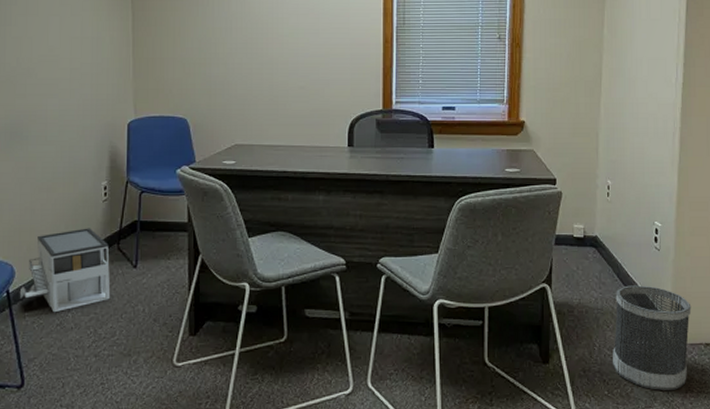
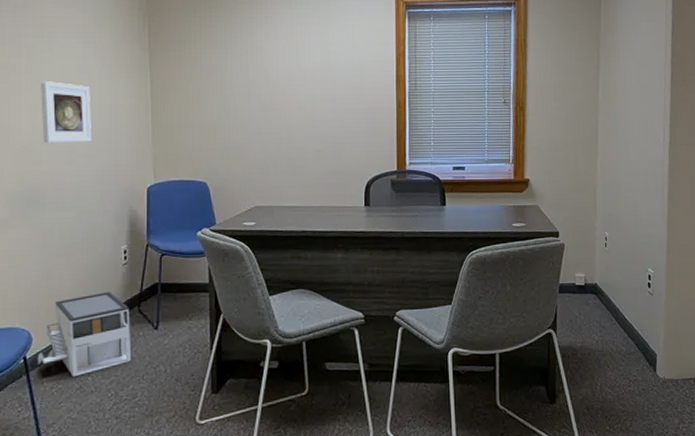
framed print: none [25,13,74,75] -> present [41,81,92,142]
wastebasket: present [613,285,692,390] -> none [613,327,682,423]

